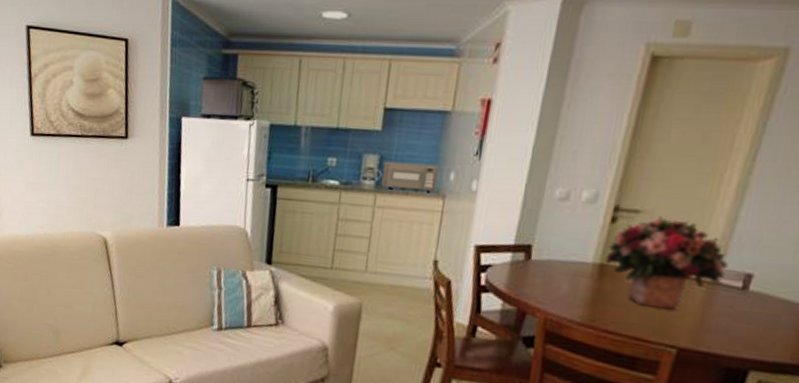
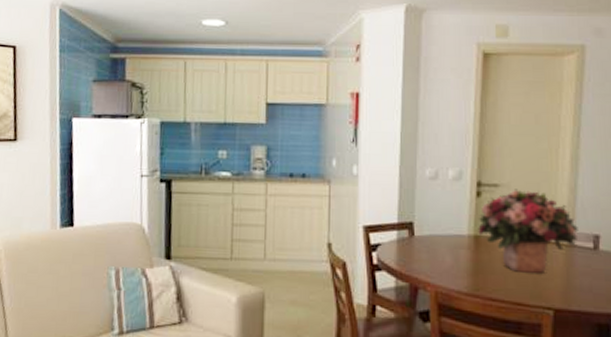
microwave: present [381,161,440,193] -> none [271,151,322,179]

